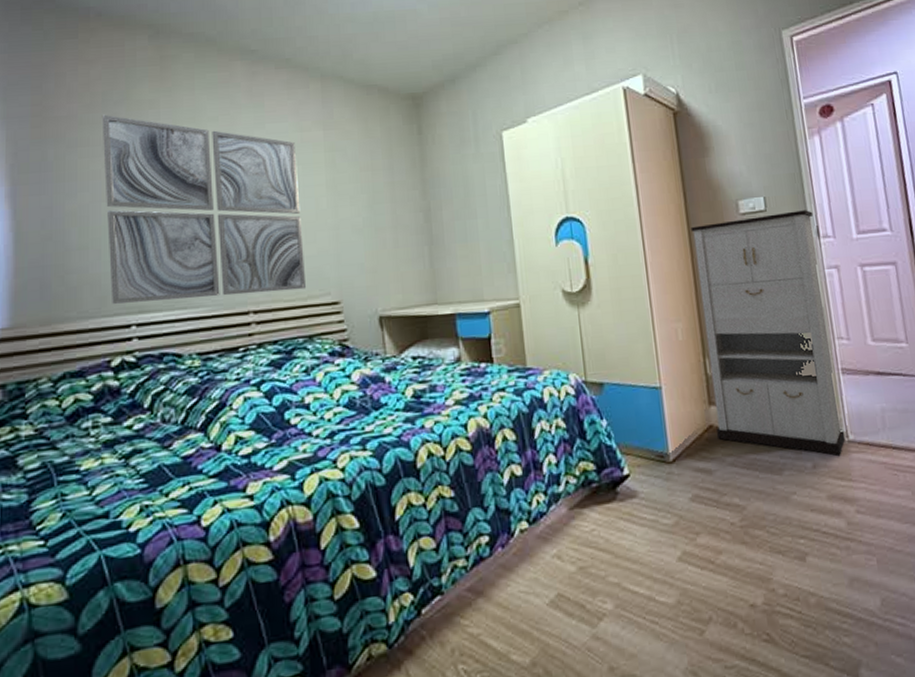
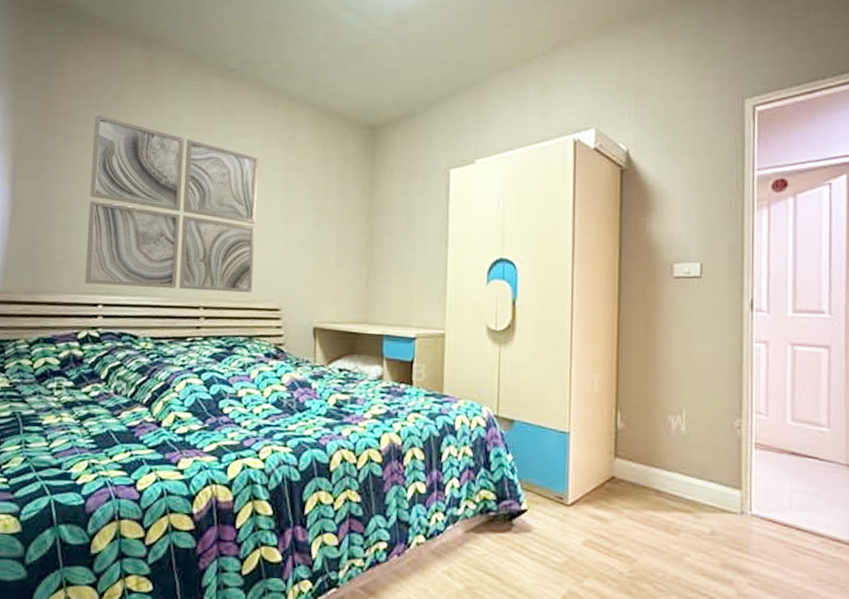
cabinet: present [691,210,846,456] -> none [619,281,750,527]

